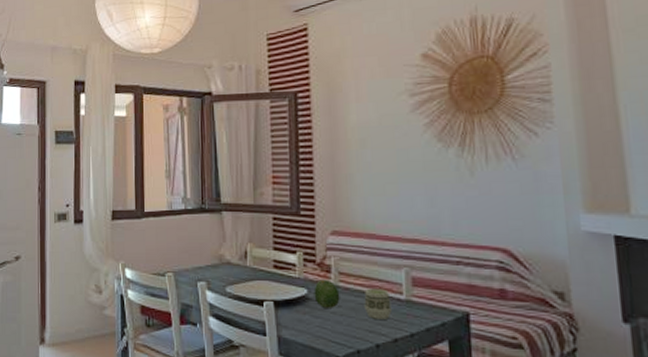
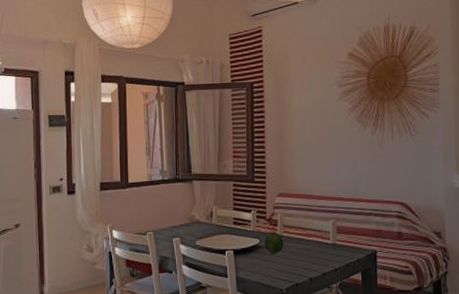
cup: present [364,288,392,319] -> none [301,236,322,259]

